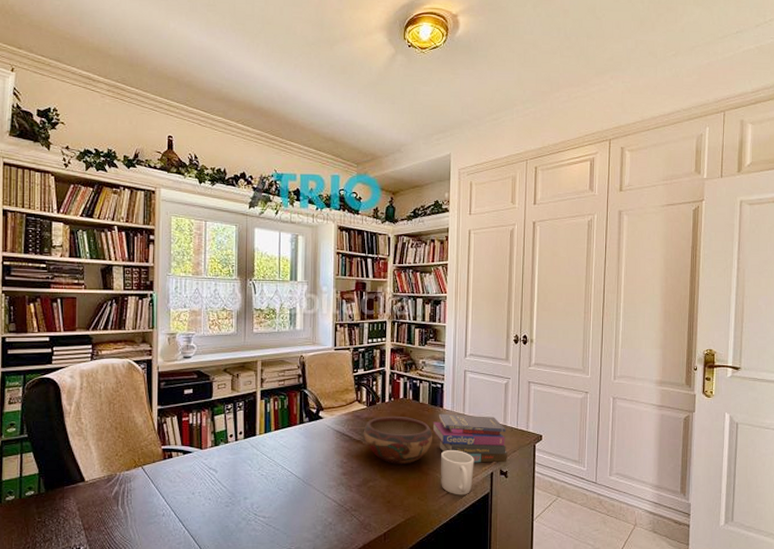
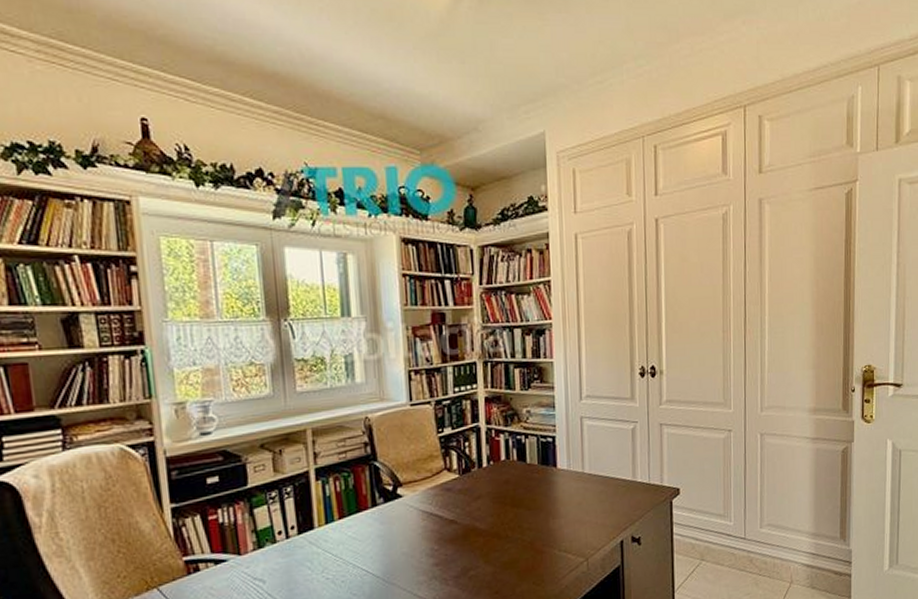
decorative bowl: present [363,416,433,464] -> none [457,483,547,545]
books: present [432,413,507,463] -> none [545,472,640,532]
mug: present [440,449,474,495] -> none [557,517,600,574]

